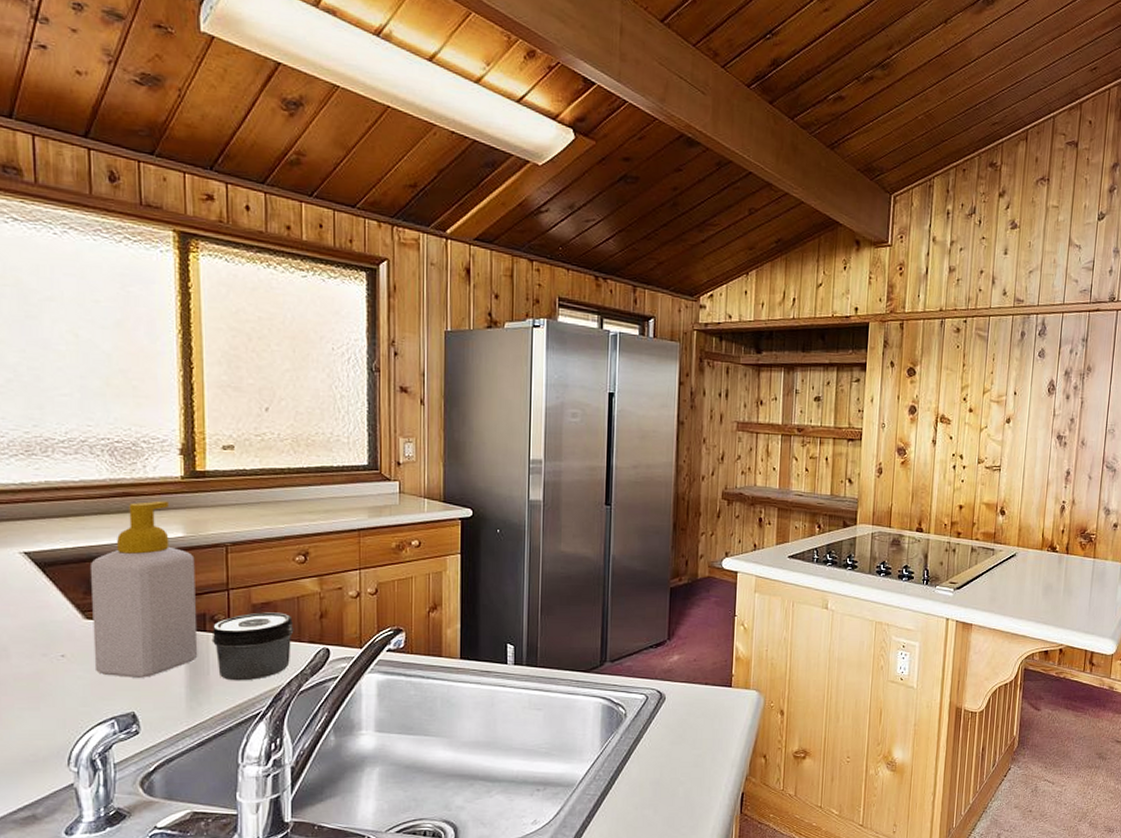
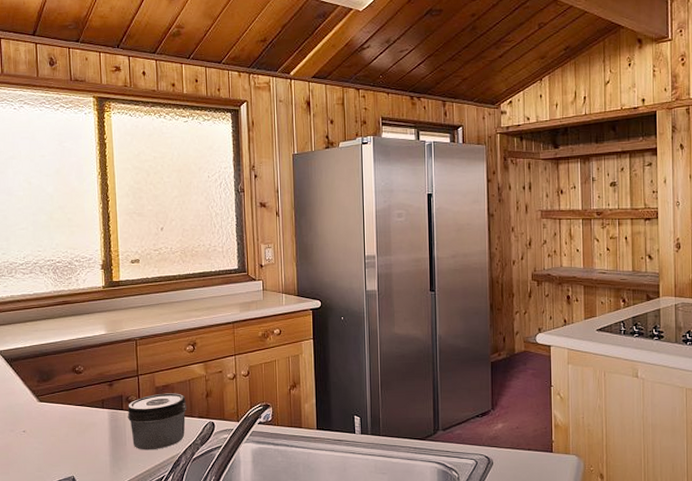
soap bottle: present [91,500,198,678] -> none [42,306,118,448]

